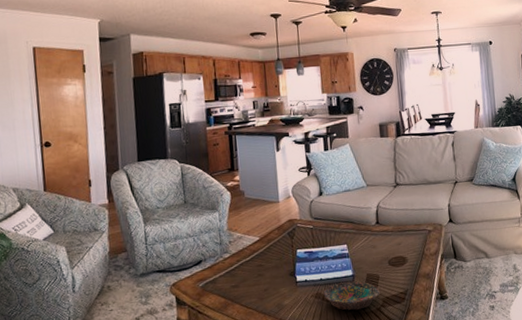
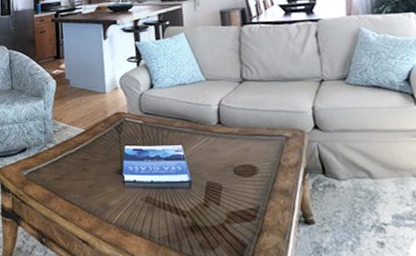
bowl: present [323,282,380,310] -> none [154,188,224,223]

